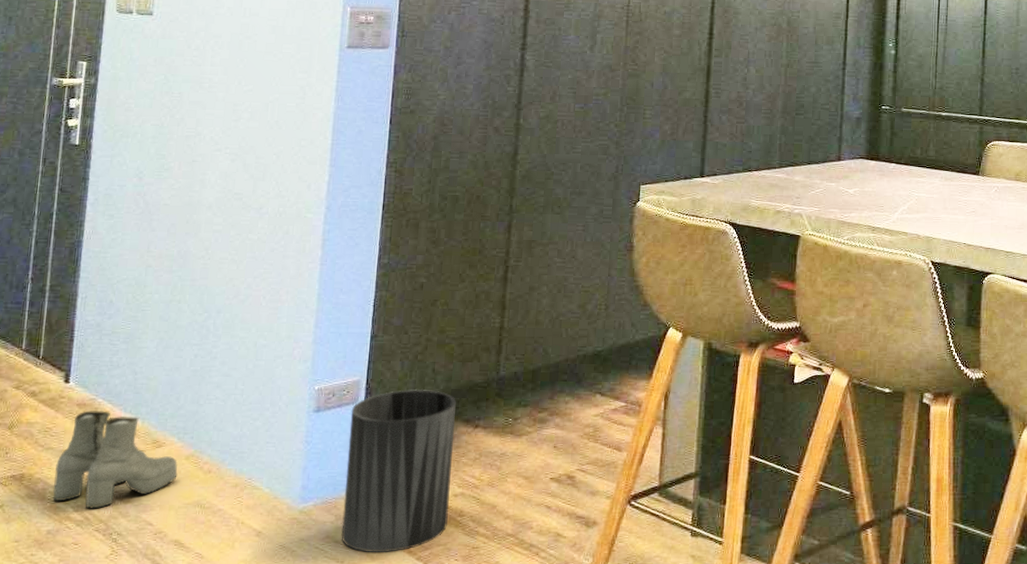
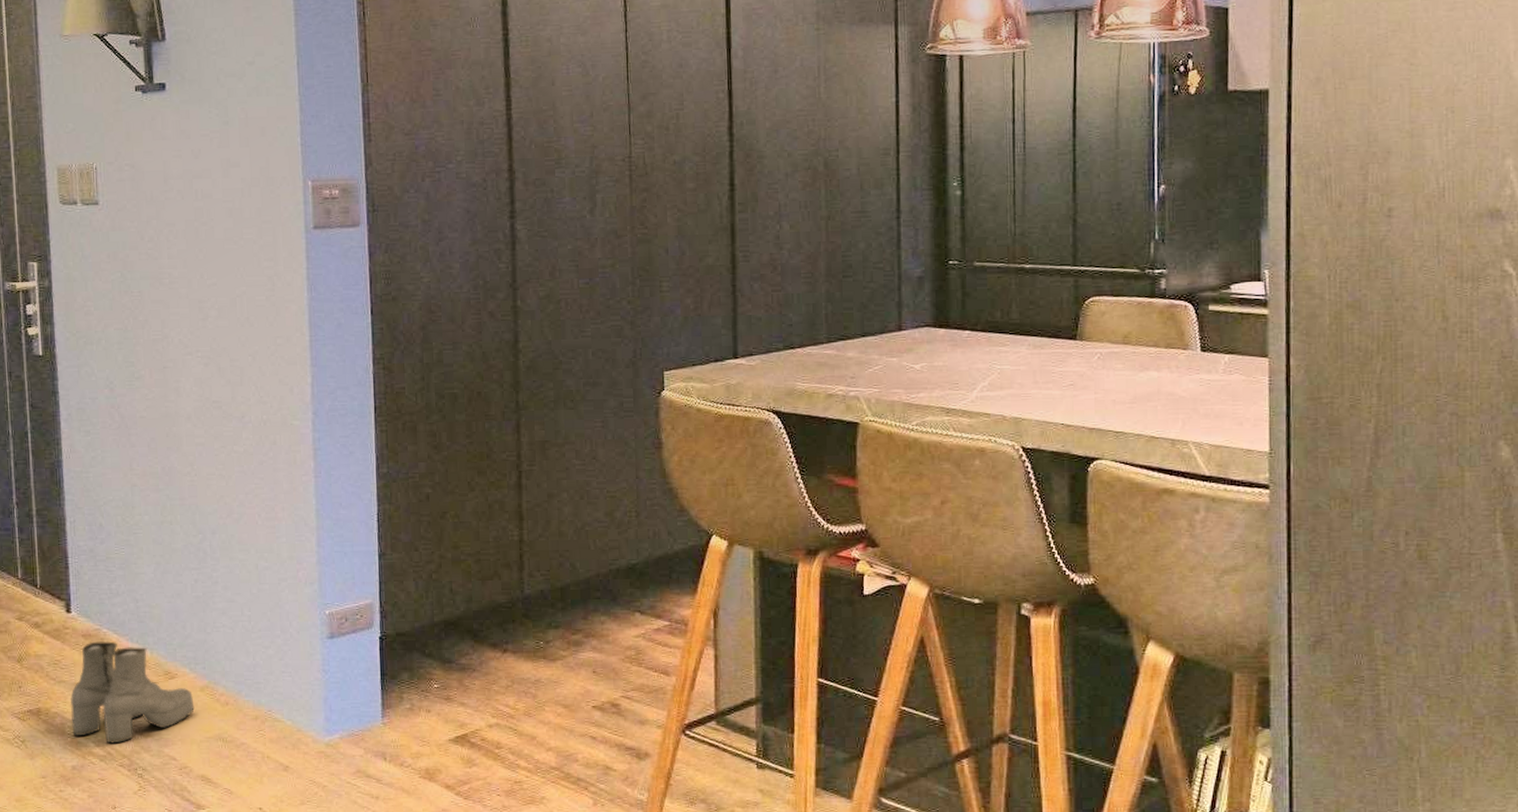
trash can: present [341,389,456,553] -> none [367,611,486,788]

